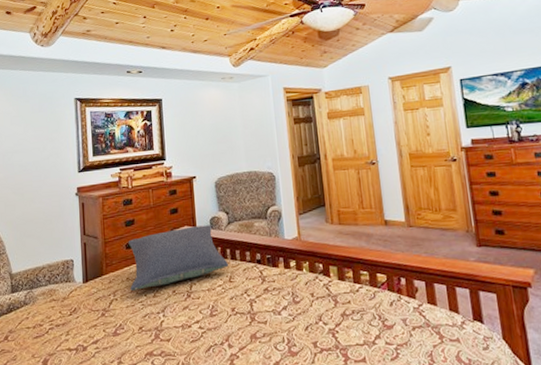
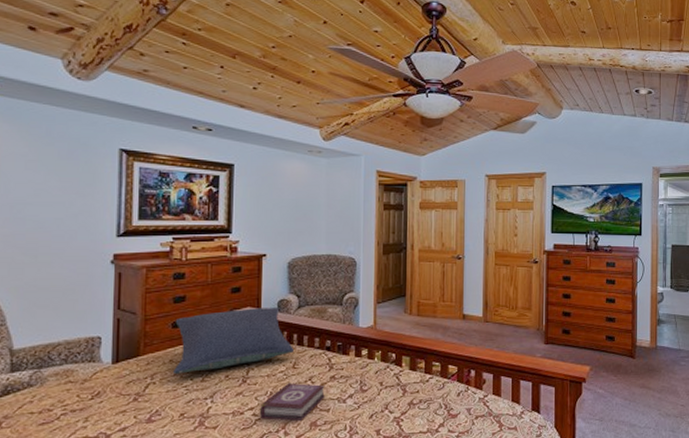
book: none [205,296,261,334] -> present [260,382,325,422]

